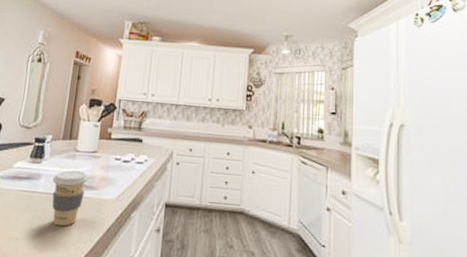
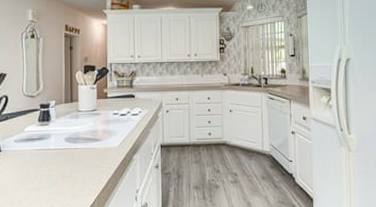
coffee cup: present [52,170,89,227] -> none [61,128,93,174]

